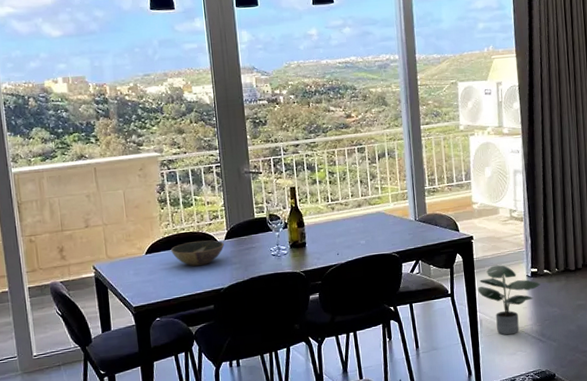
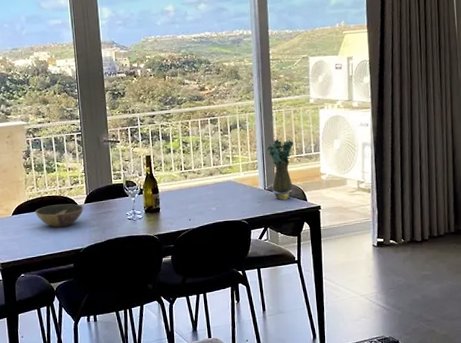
vase: none [417,165,445,231] -> present [267,137,294,200]
potted plant: present [477,265,541,335] -> none [324,234,386,302]

